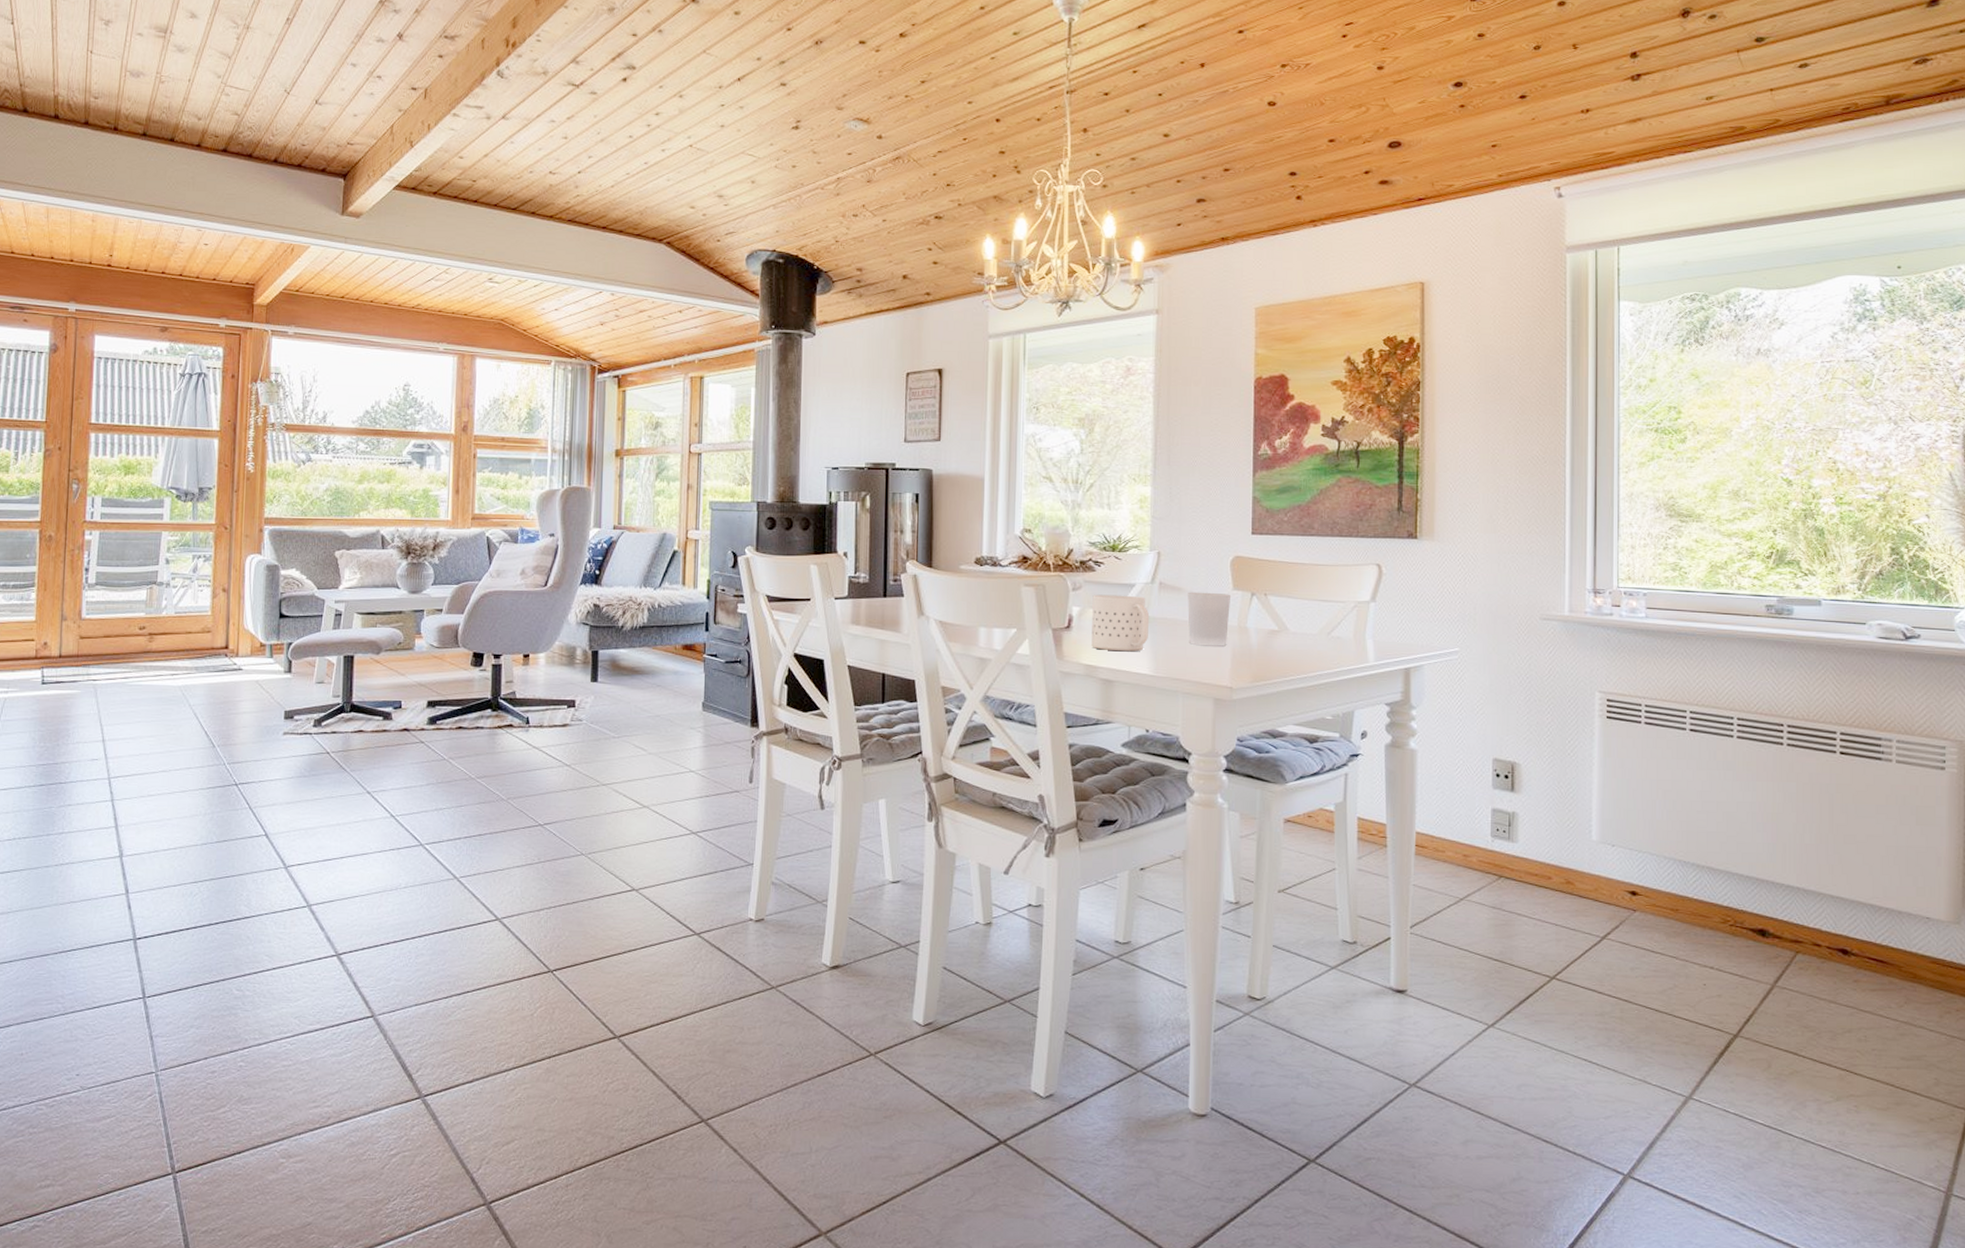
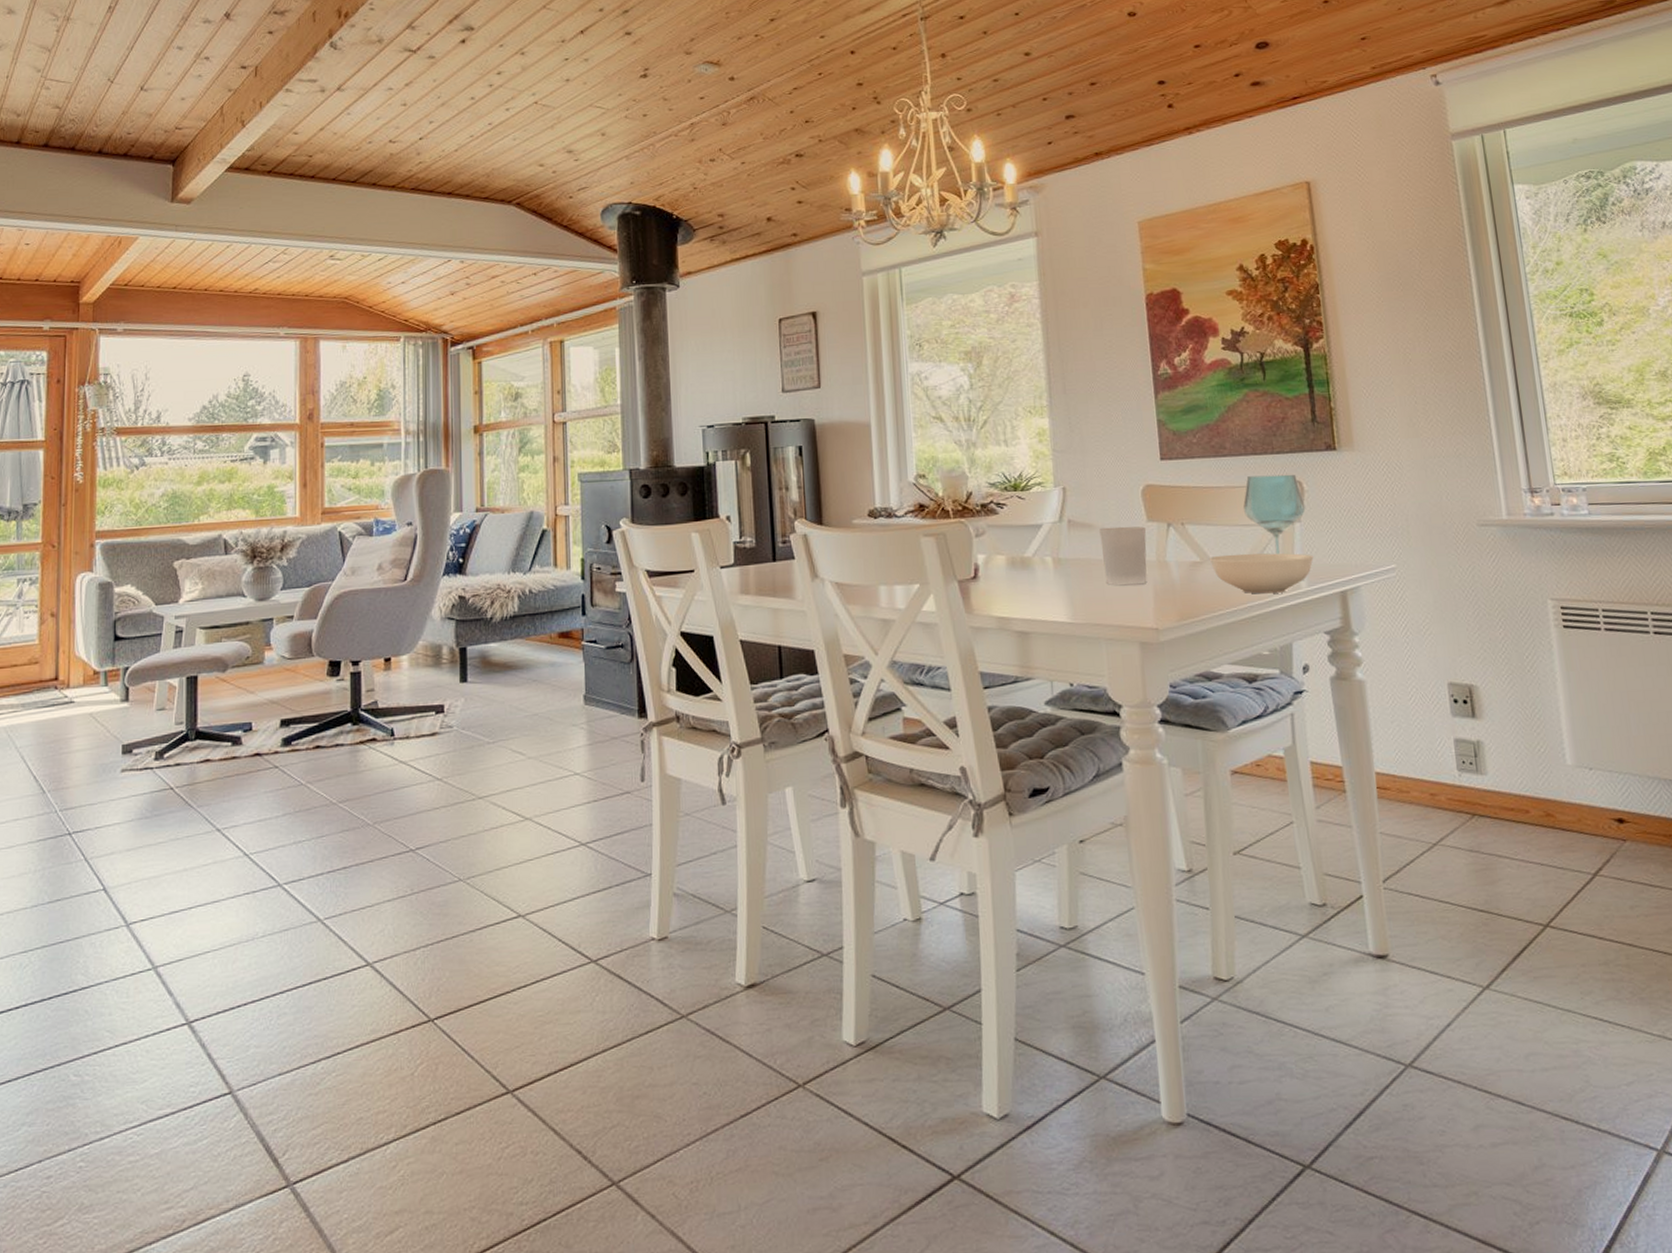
mug: present [1091,594,1150,652] -> none [998,537,1062,600]
bowl: none [1286,626,1384,665] -> present [1209,553,1314,594]
wine glass: none [1323,556,1382,656] -> present [1242,474,1306,582]

